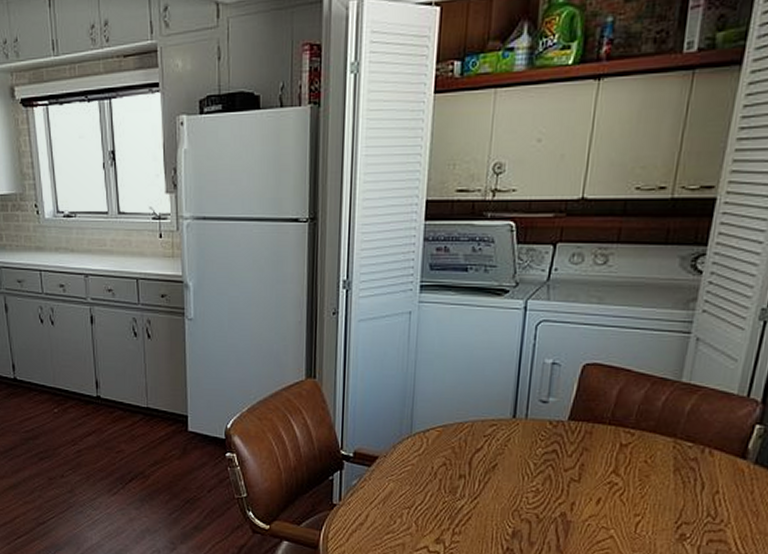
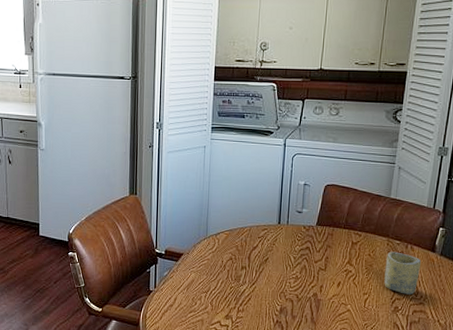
cup: none [666,457,725,518] -> present [384,251,422,295]

